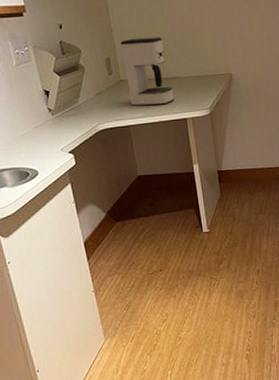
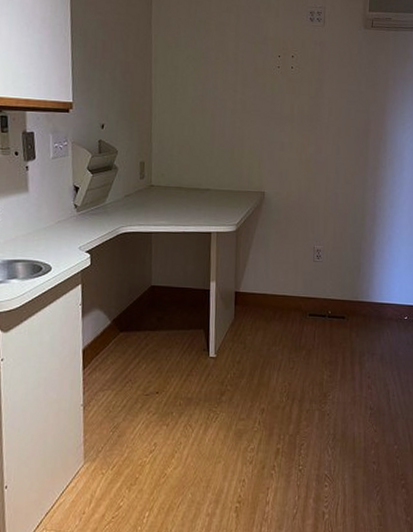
coffee maker: present [120,37,175,107] -> none [157,145,203,215]

